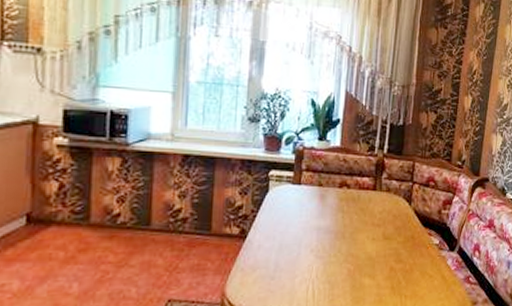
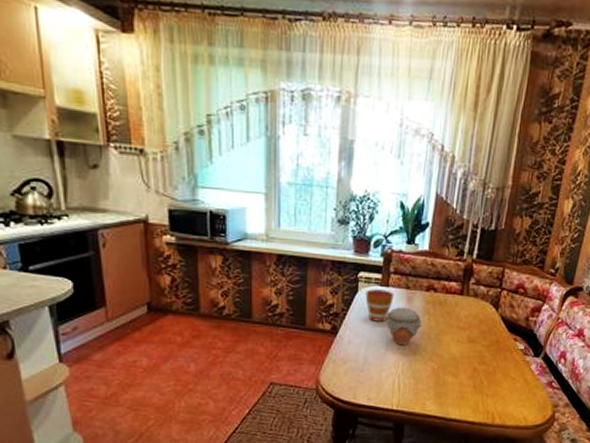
cup: none [276,188,306,222] -> present [365,289,394,322]
jar: none [298,205,336,247] -> present [385,307,422,345]

